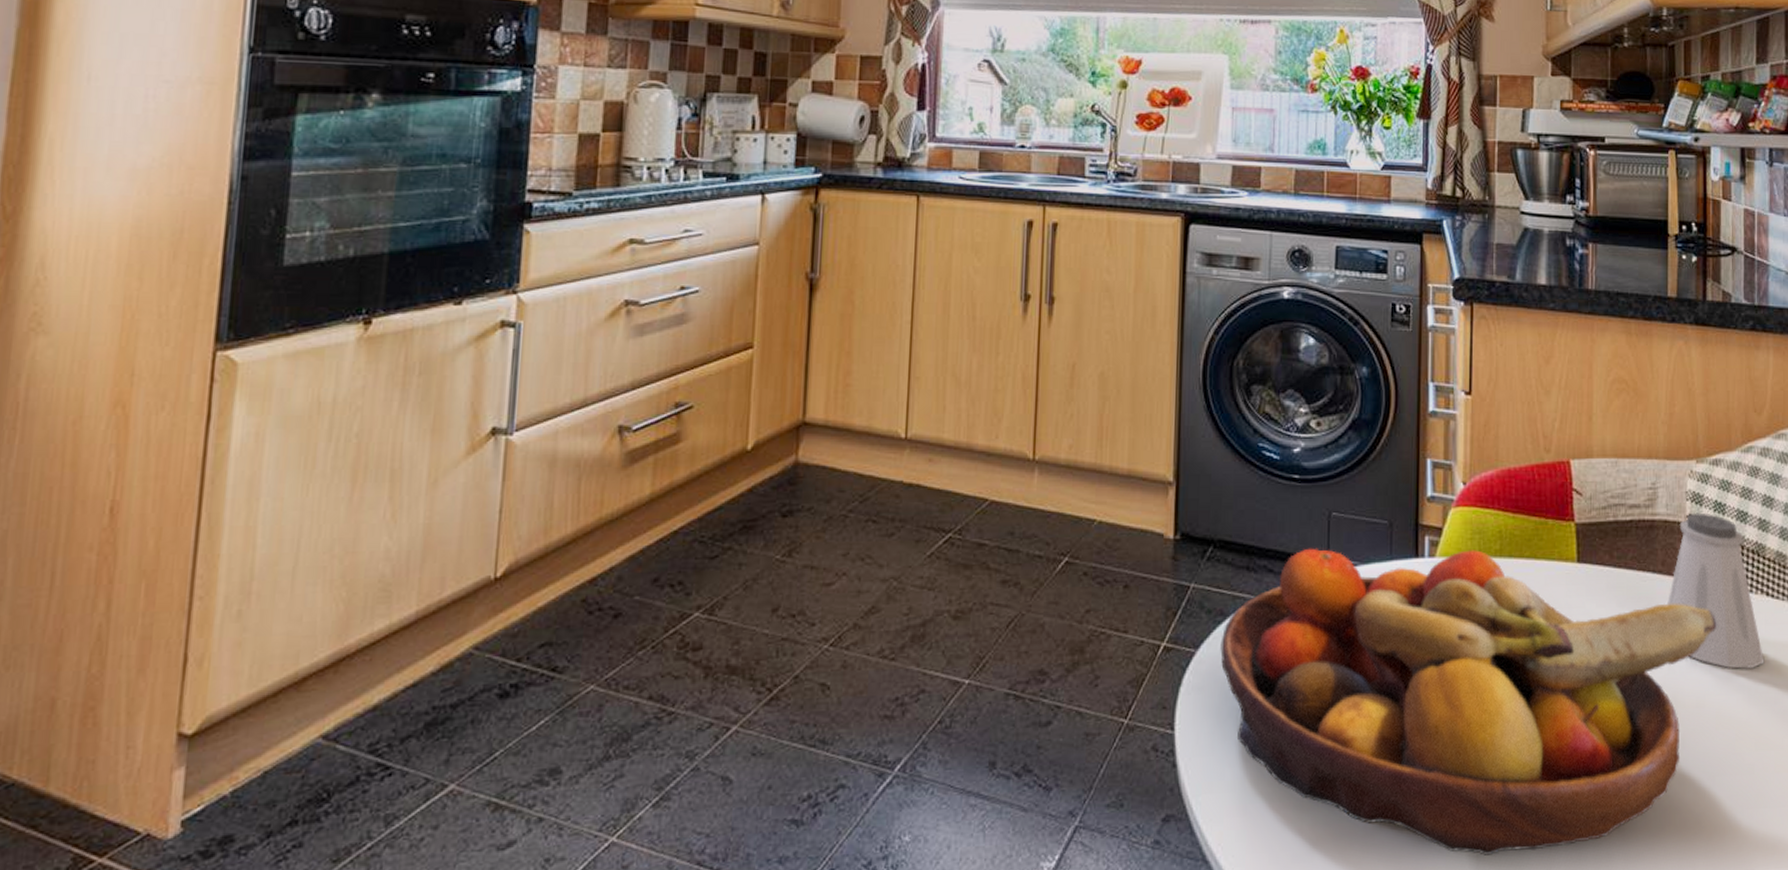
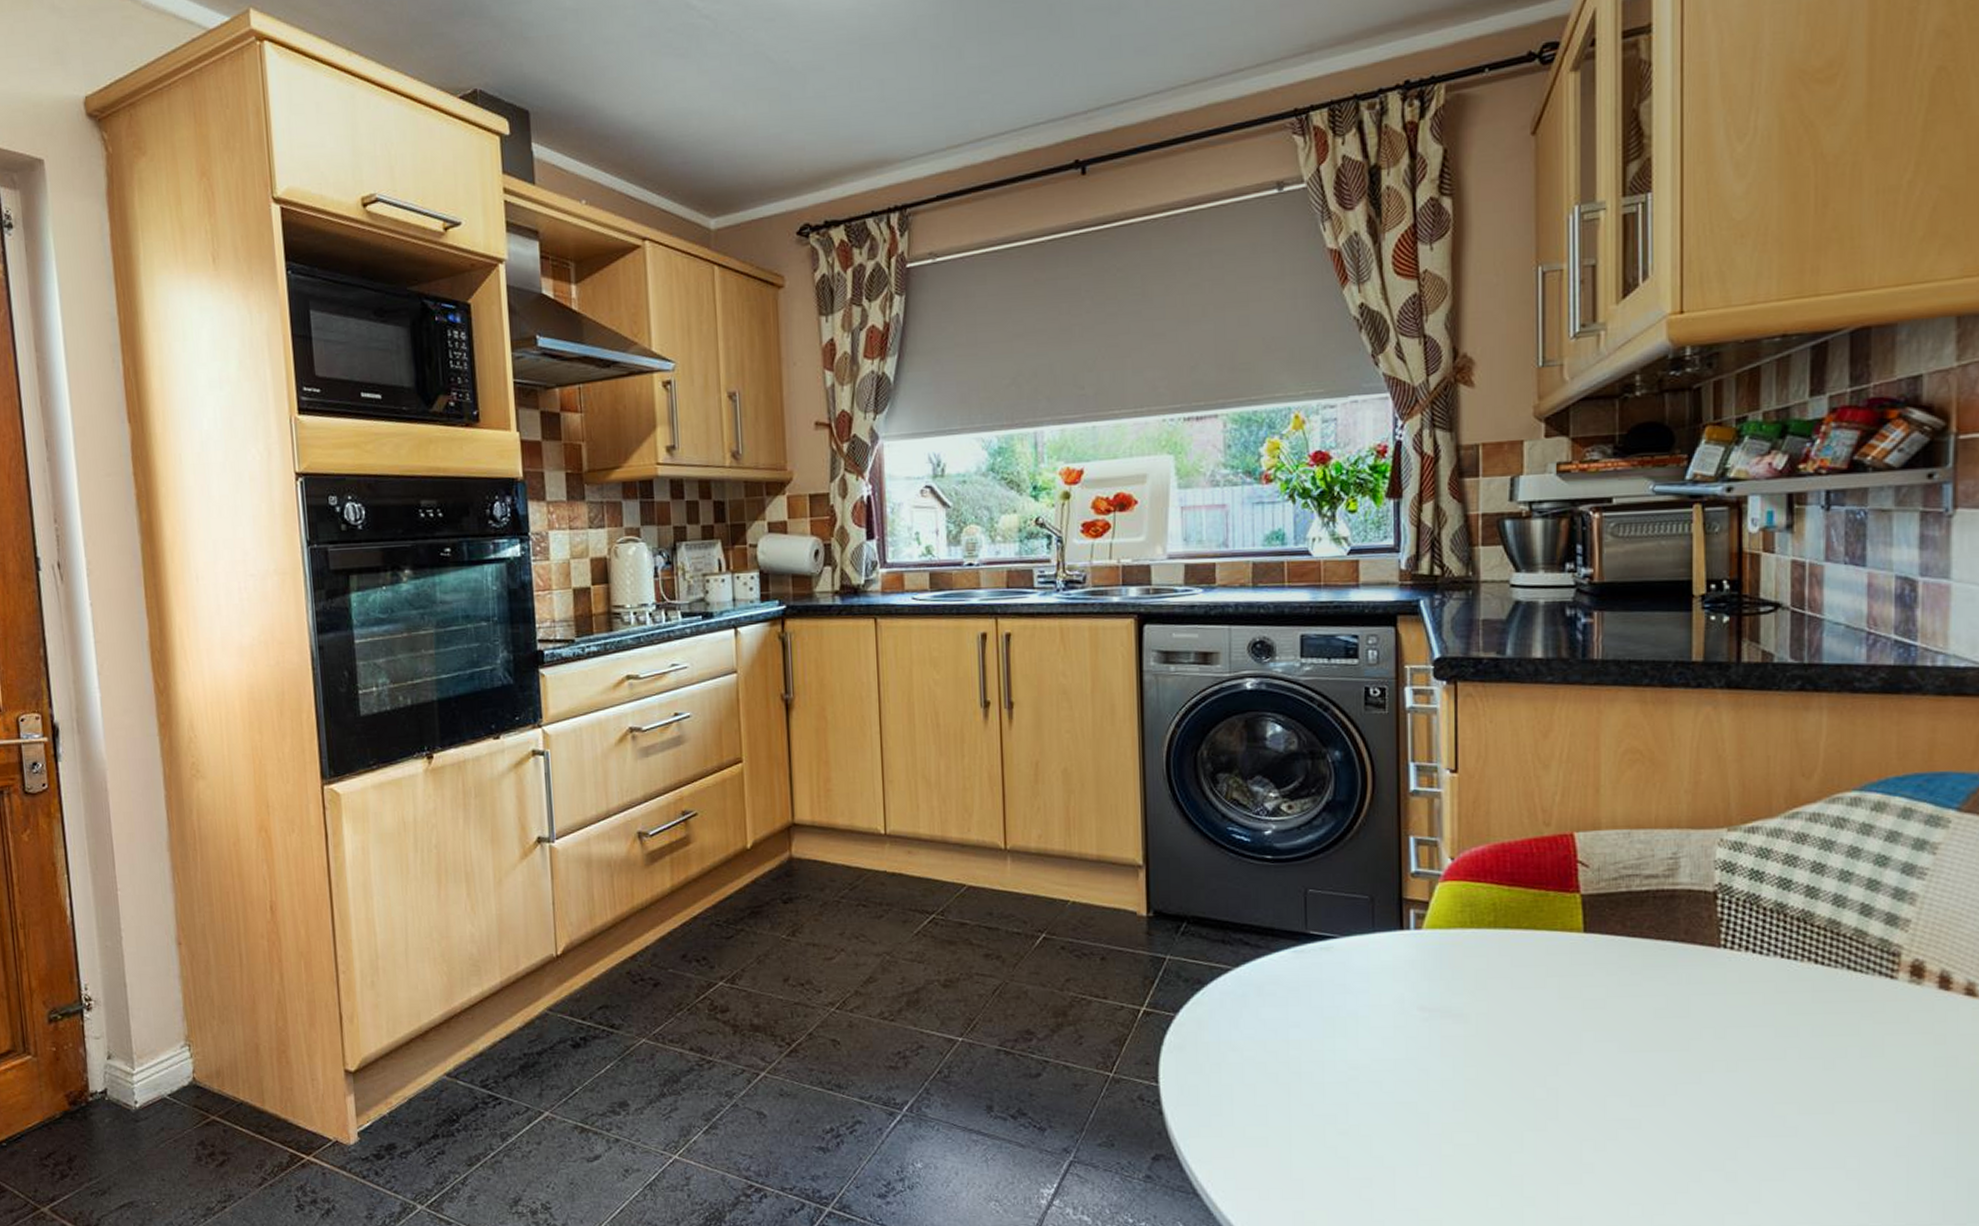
fruit bowl: present [1220,548,1717,855] -> none [1199,922,1752,1201]
saltshaker: present [1666,512,1764,669] -> none [1690,881,1811,1036]

